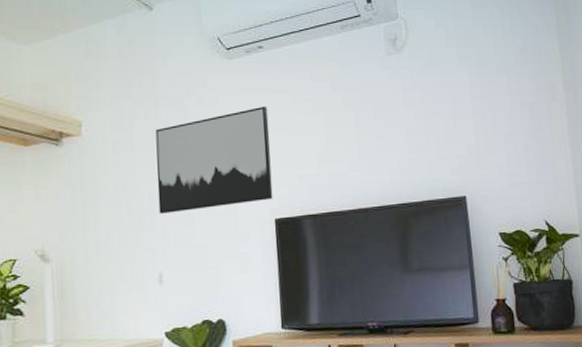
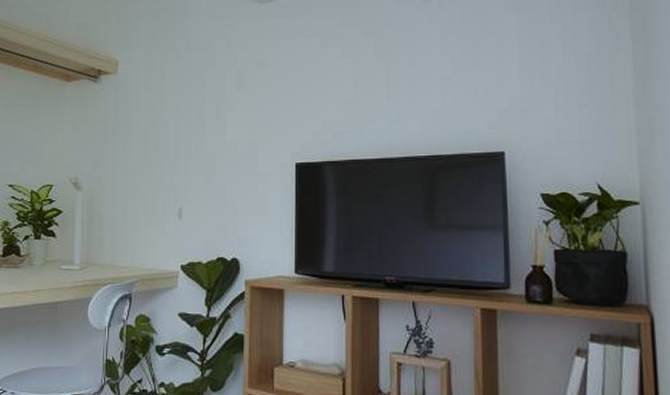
wall art: present [155,106,273,214] -> none [183,50,296,151]

